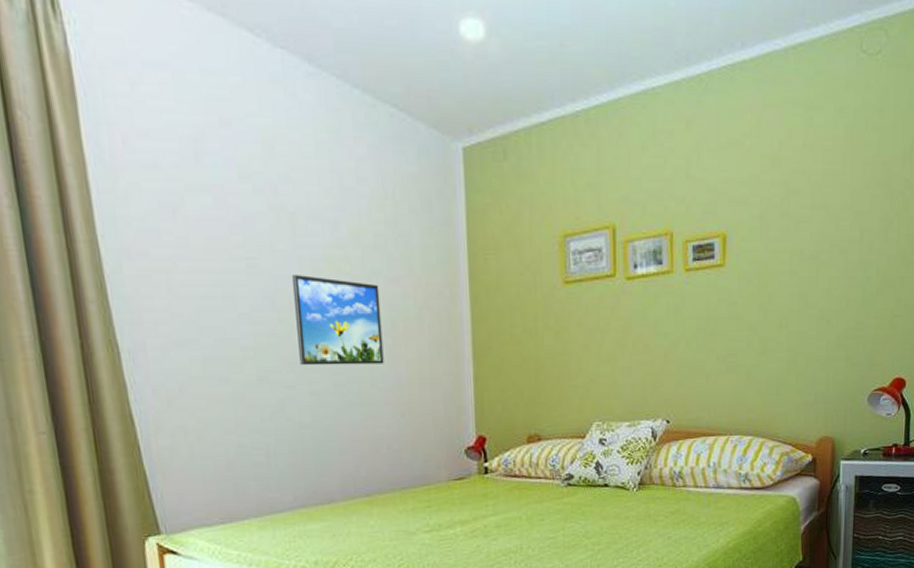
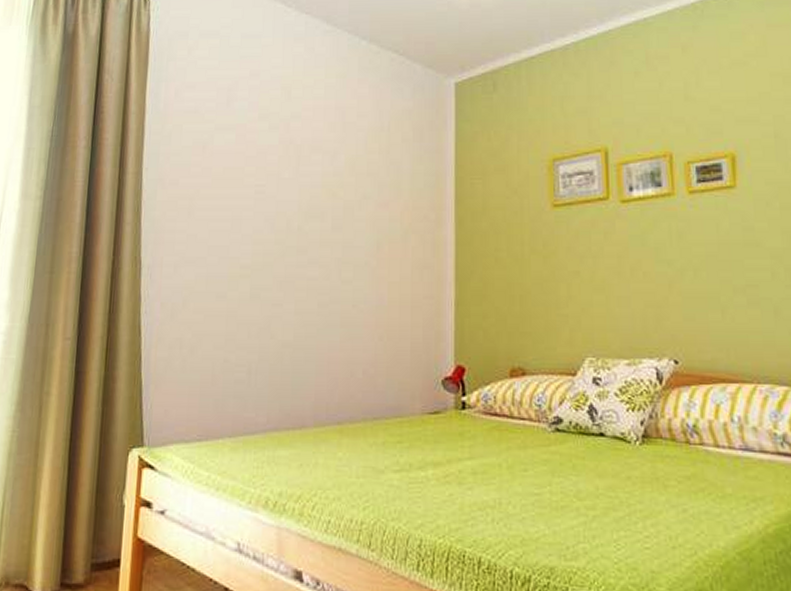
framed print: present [291,275,384,366] -> none [290,200,369,285]

